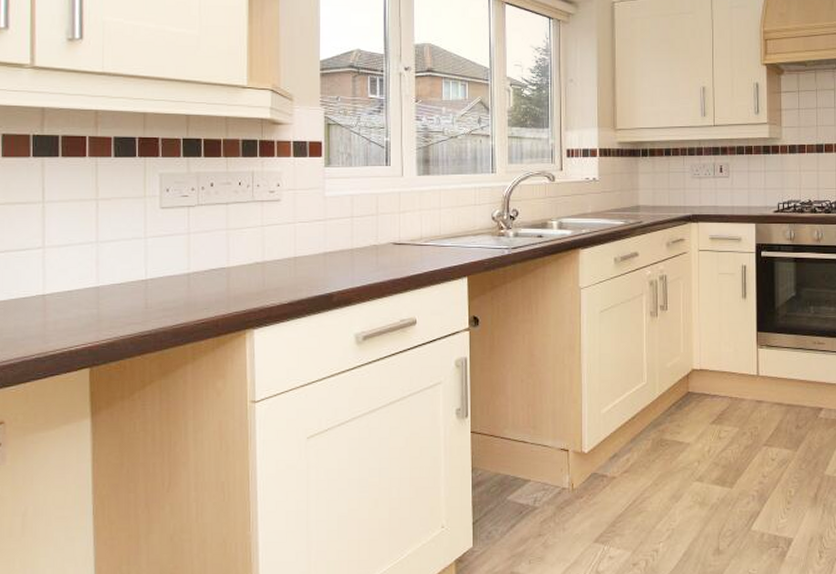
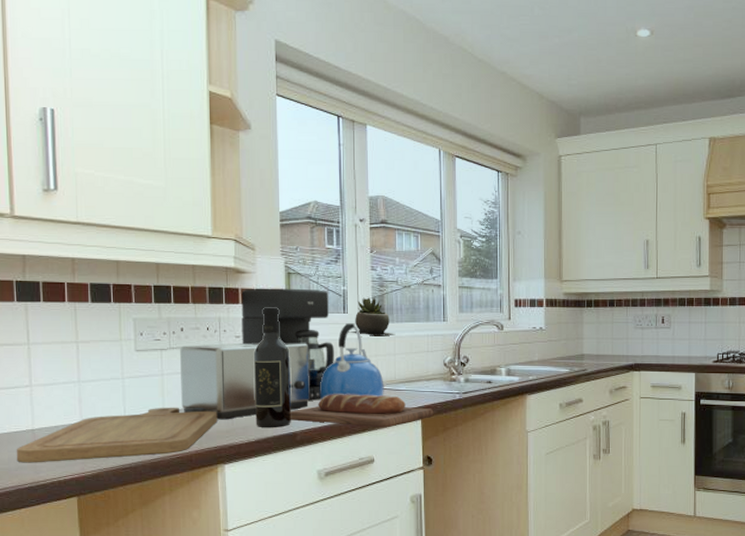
chopping board: none [23,268,247,332] -> present [16,407,218,463]
toaster: none [209,197,348,281] -> present [180,342,310,420]
coffee maker: none [277,140,375,259] -> present [241,288,334,401]
wine bottle: none [288,160,328,290] -> present [253,307,291,428]
bread loaf: none [326,251,481,287] -> present [290,394,434,428]
kettle: none [358,176,428,257] -> present [319,323,384,400]
succulent plant: none [390,149,440,190] -> present [348,297,394,336]

